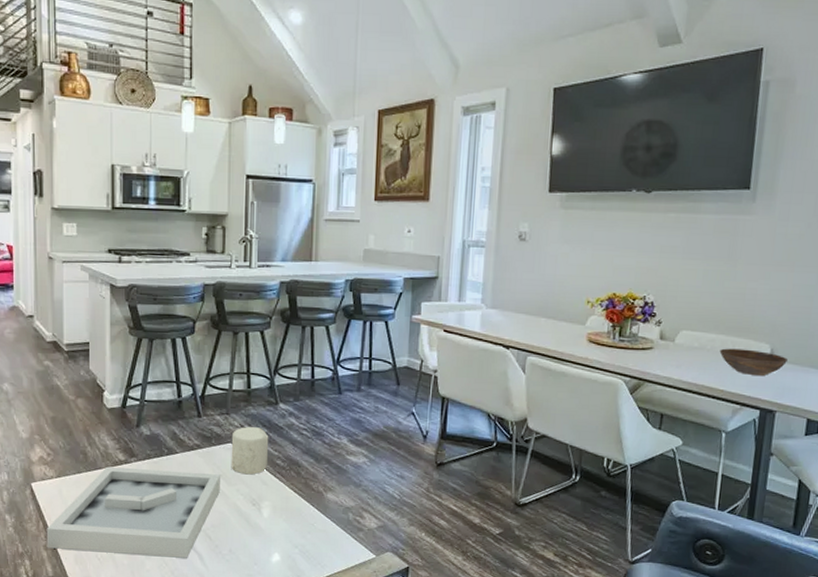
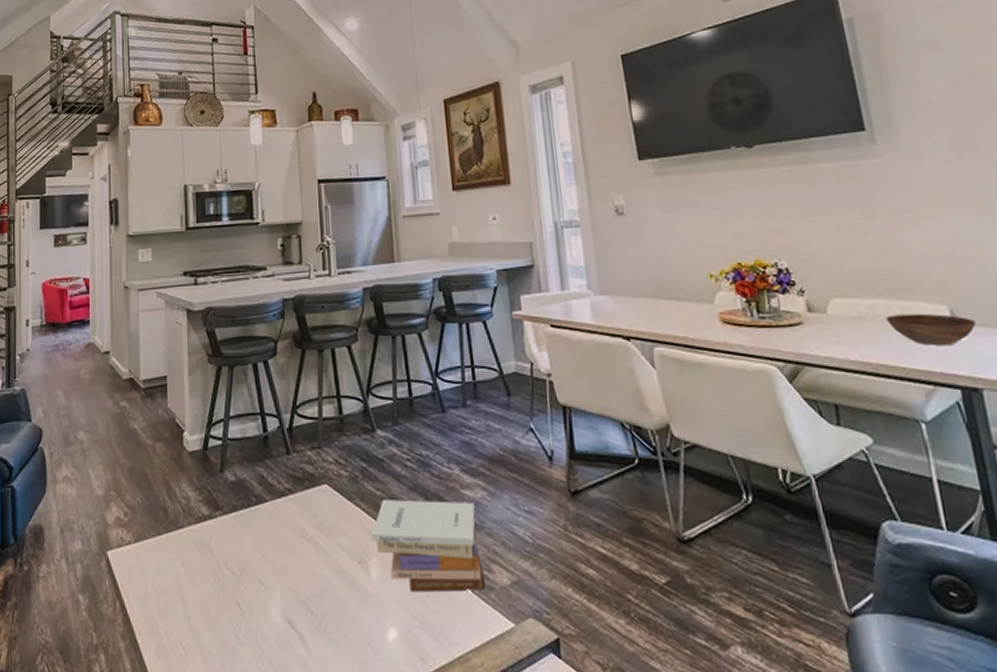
decorative tray: present [46,466,220,558] -> none [123,524,319,641]
candle: present [231,427,269,475] -> none [326,462,370,523]
books: none [266,459,357,531] -> present [371,499,486,591]

